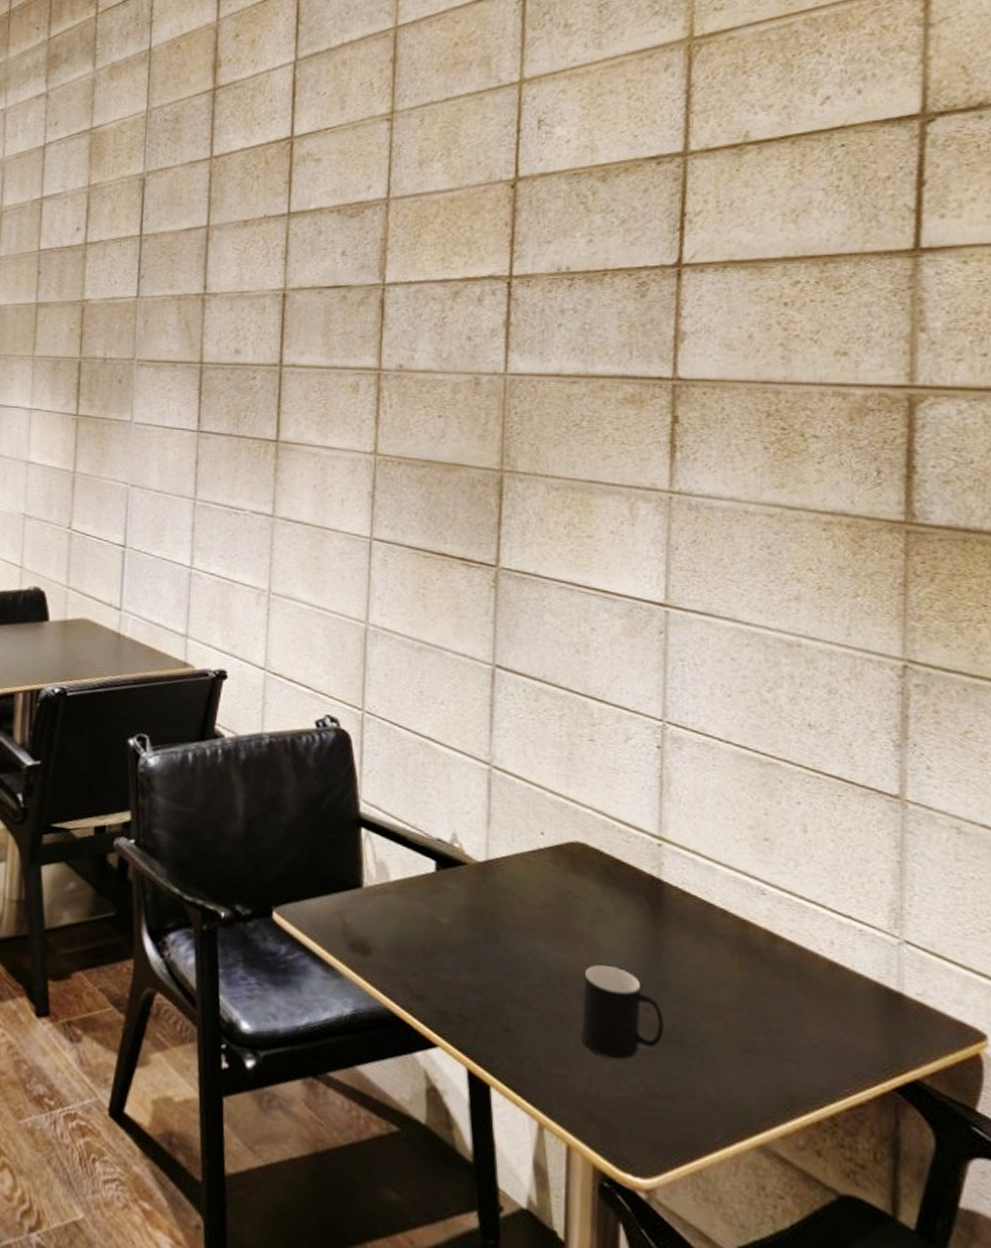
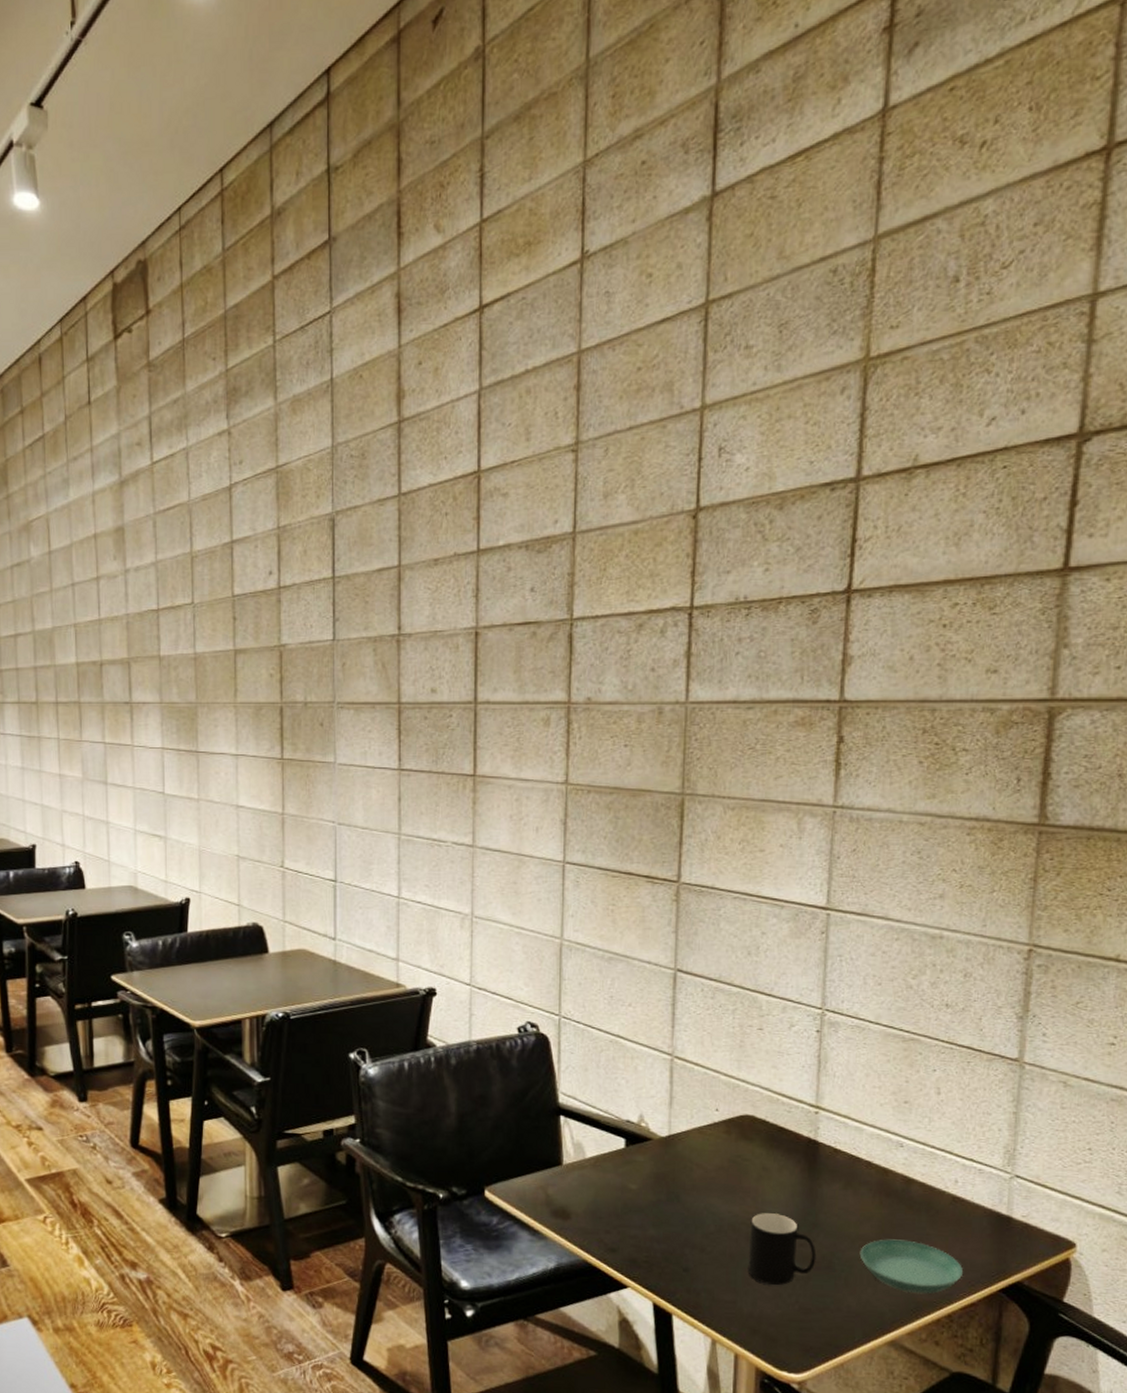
saucer: none [717,1010,848,1087] -> present [859,1239,964,1295]

